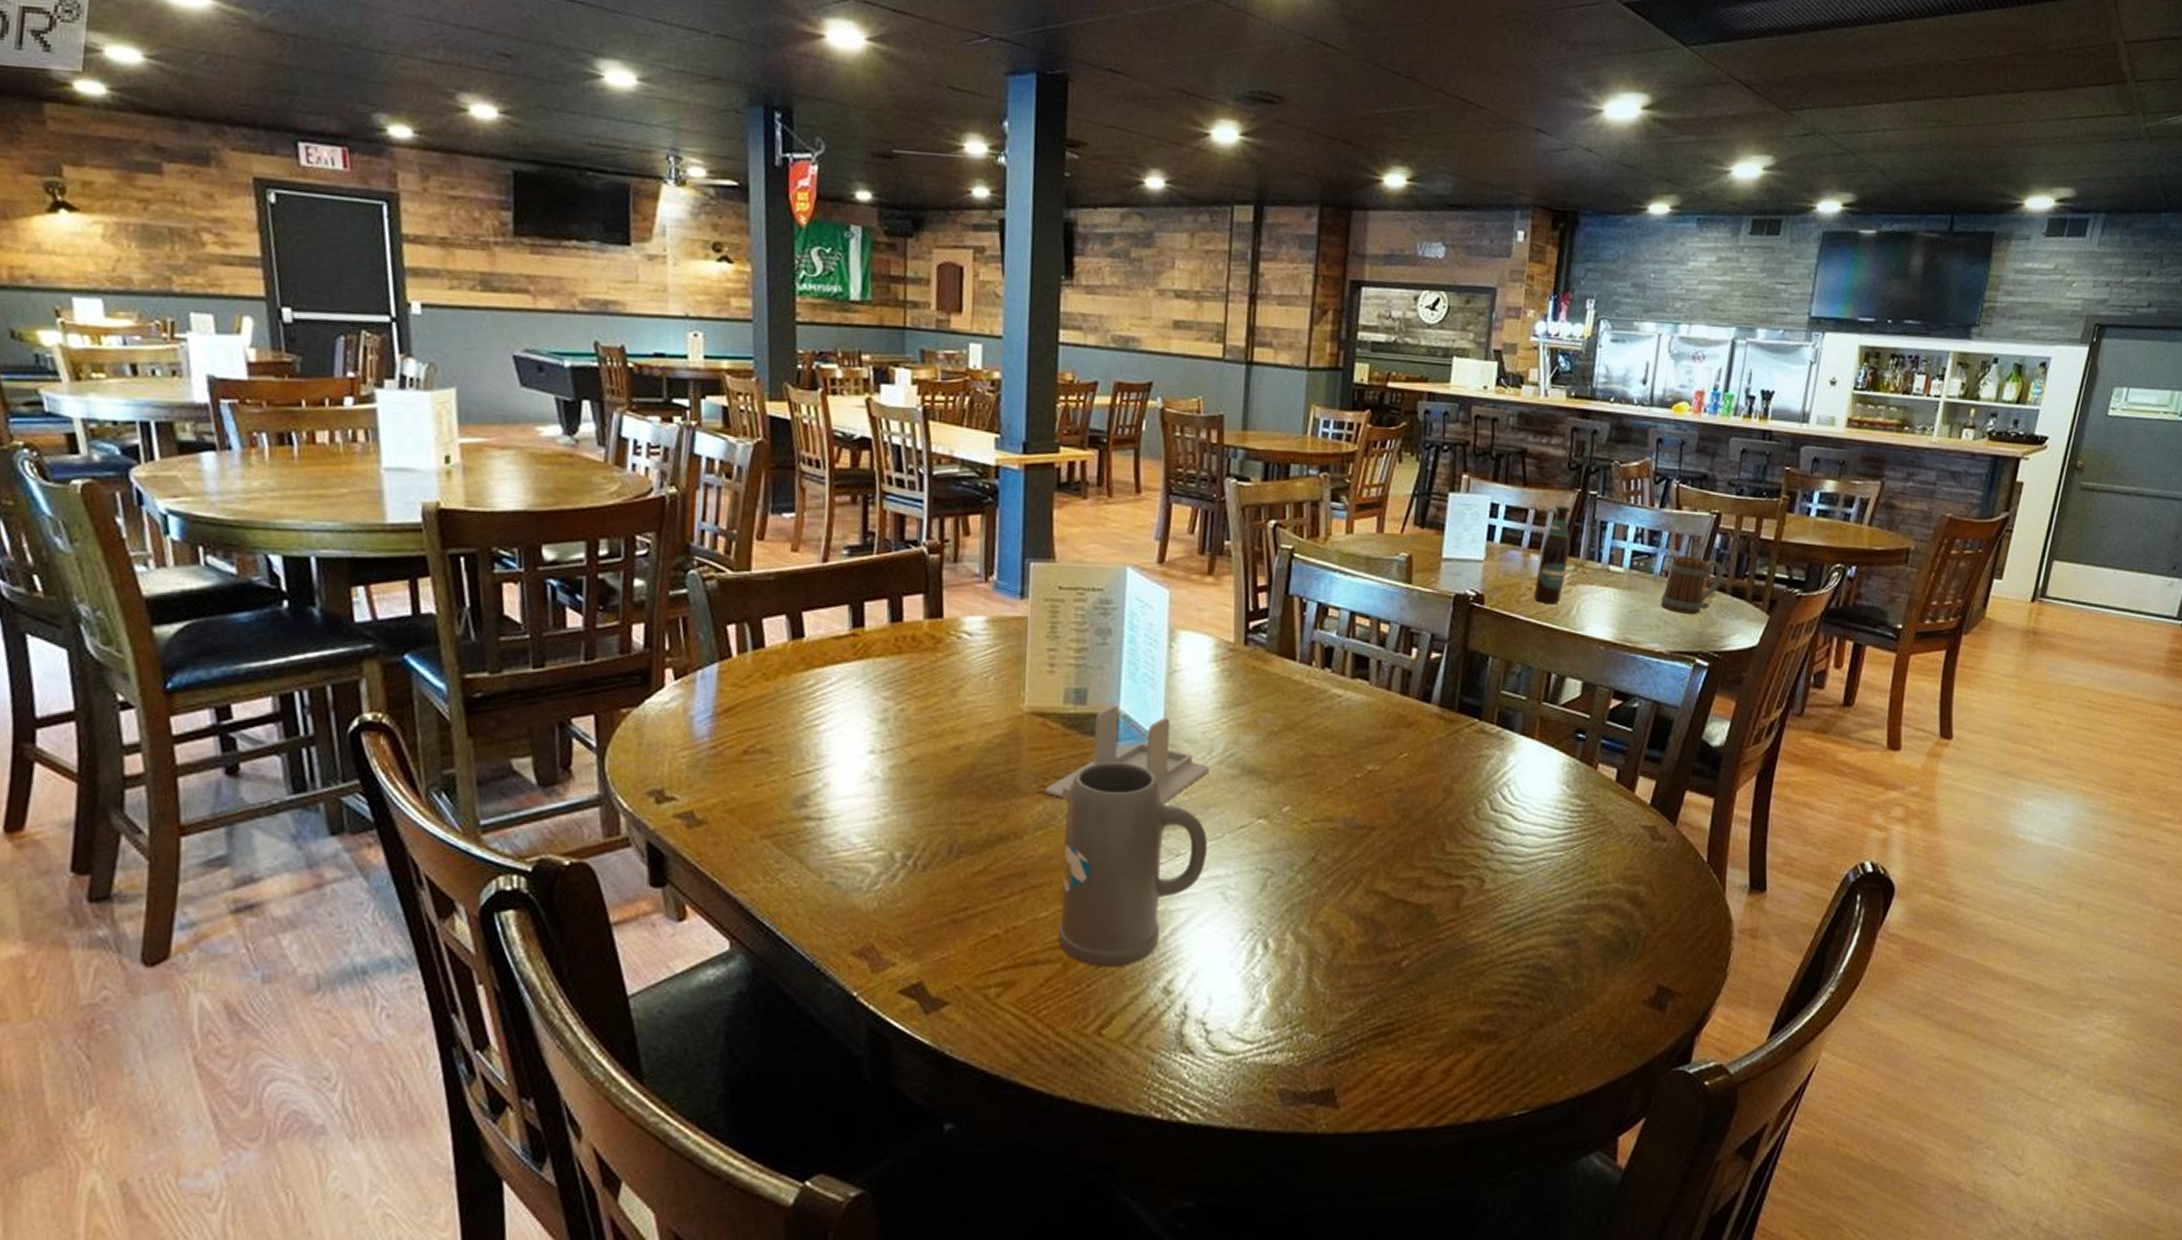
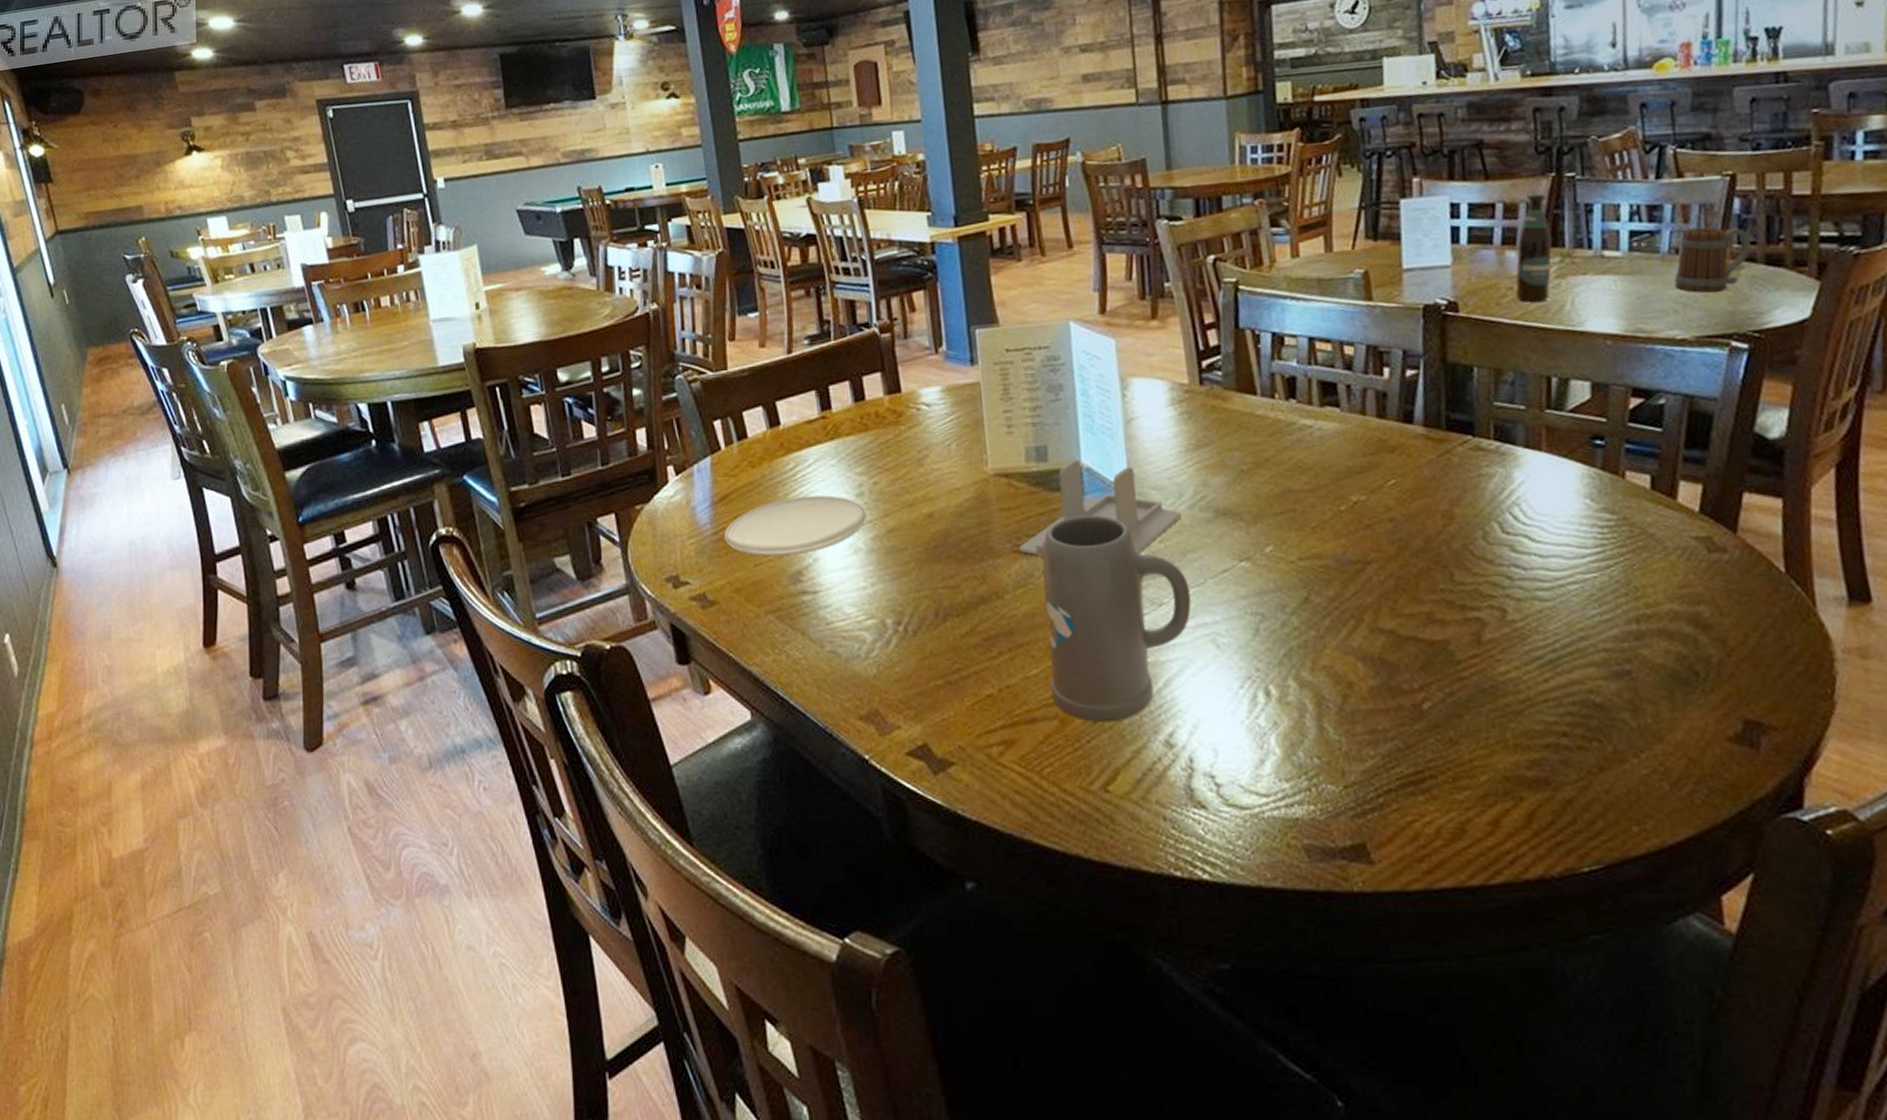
plate: none [724,716,889,778] -> present [725,495,867,558]

